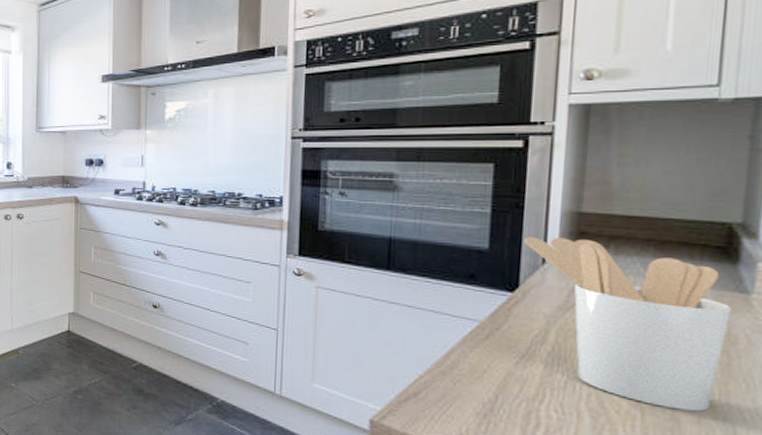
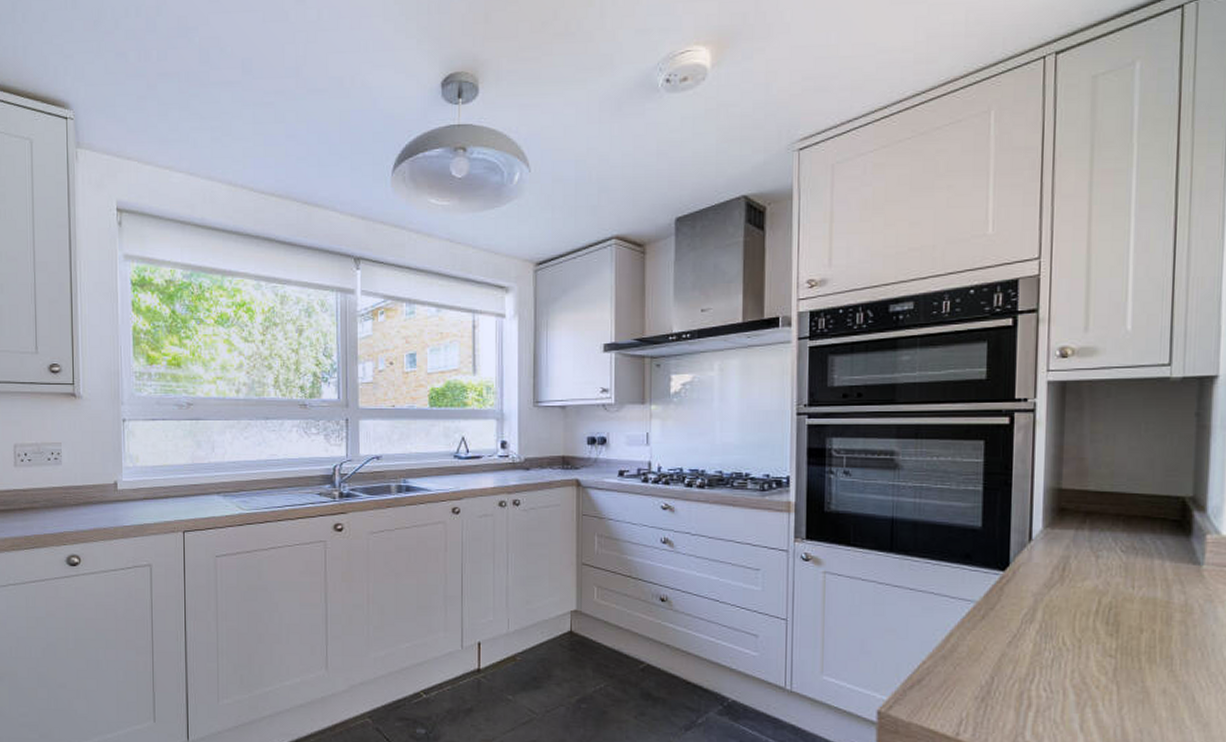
utensil holder: present [524,237,731,412] -> none [1012,514,1187,682]

